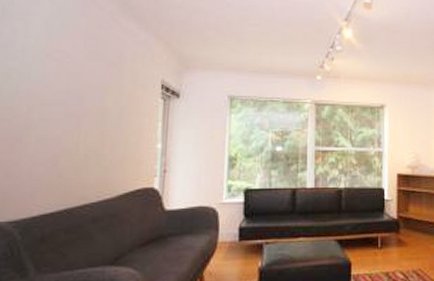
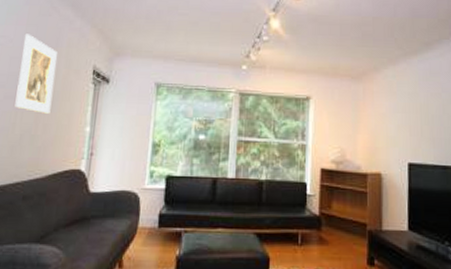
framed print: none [77,48,121,131] -> present [15,34,57,114]

